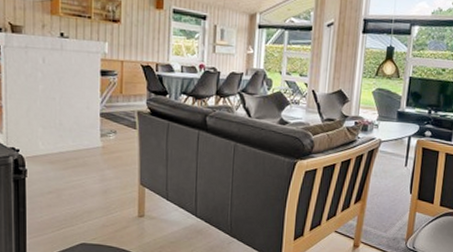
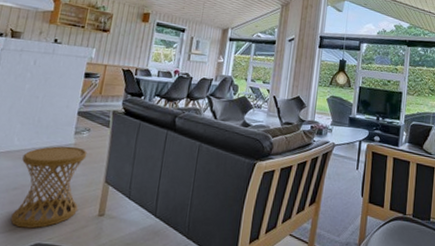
side table: none [51,149,117,230] -> present [10,146,88,229]

